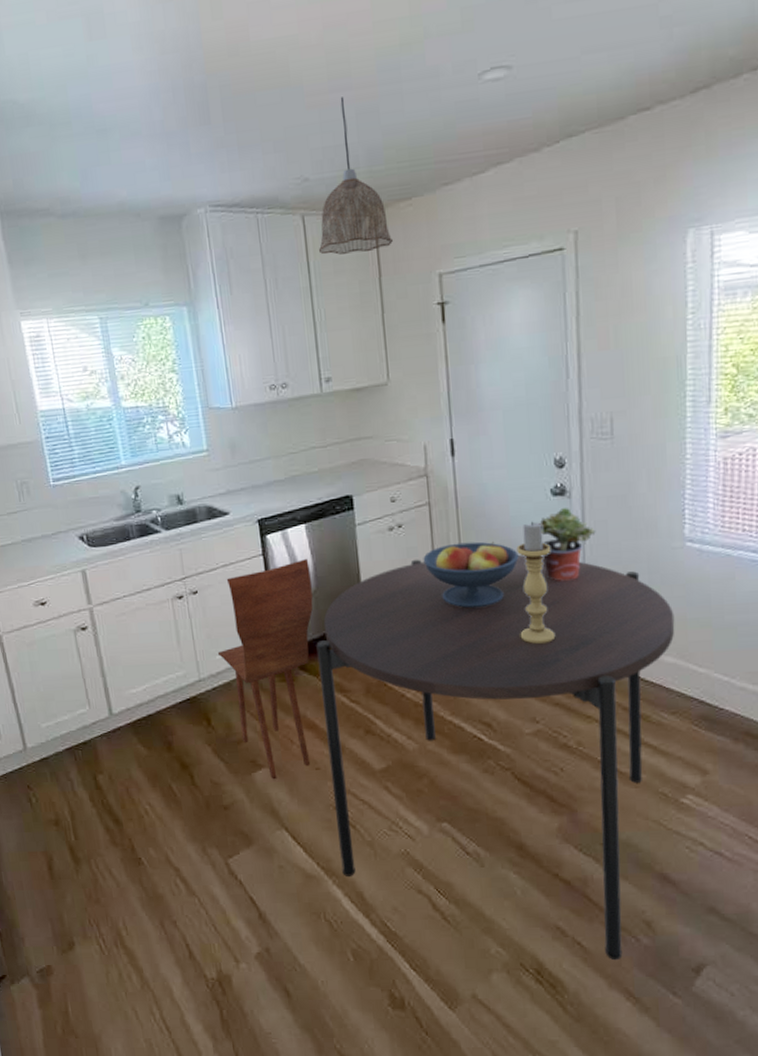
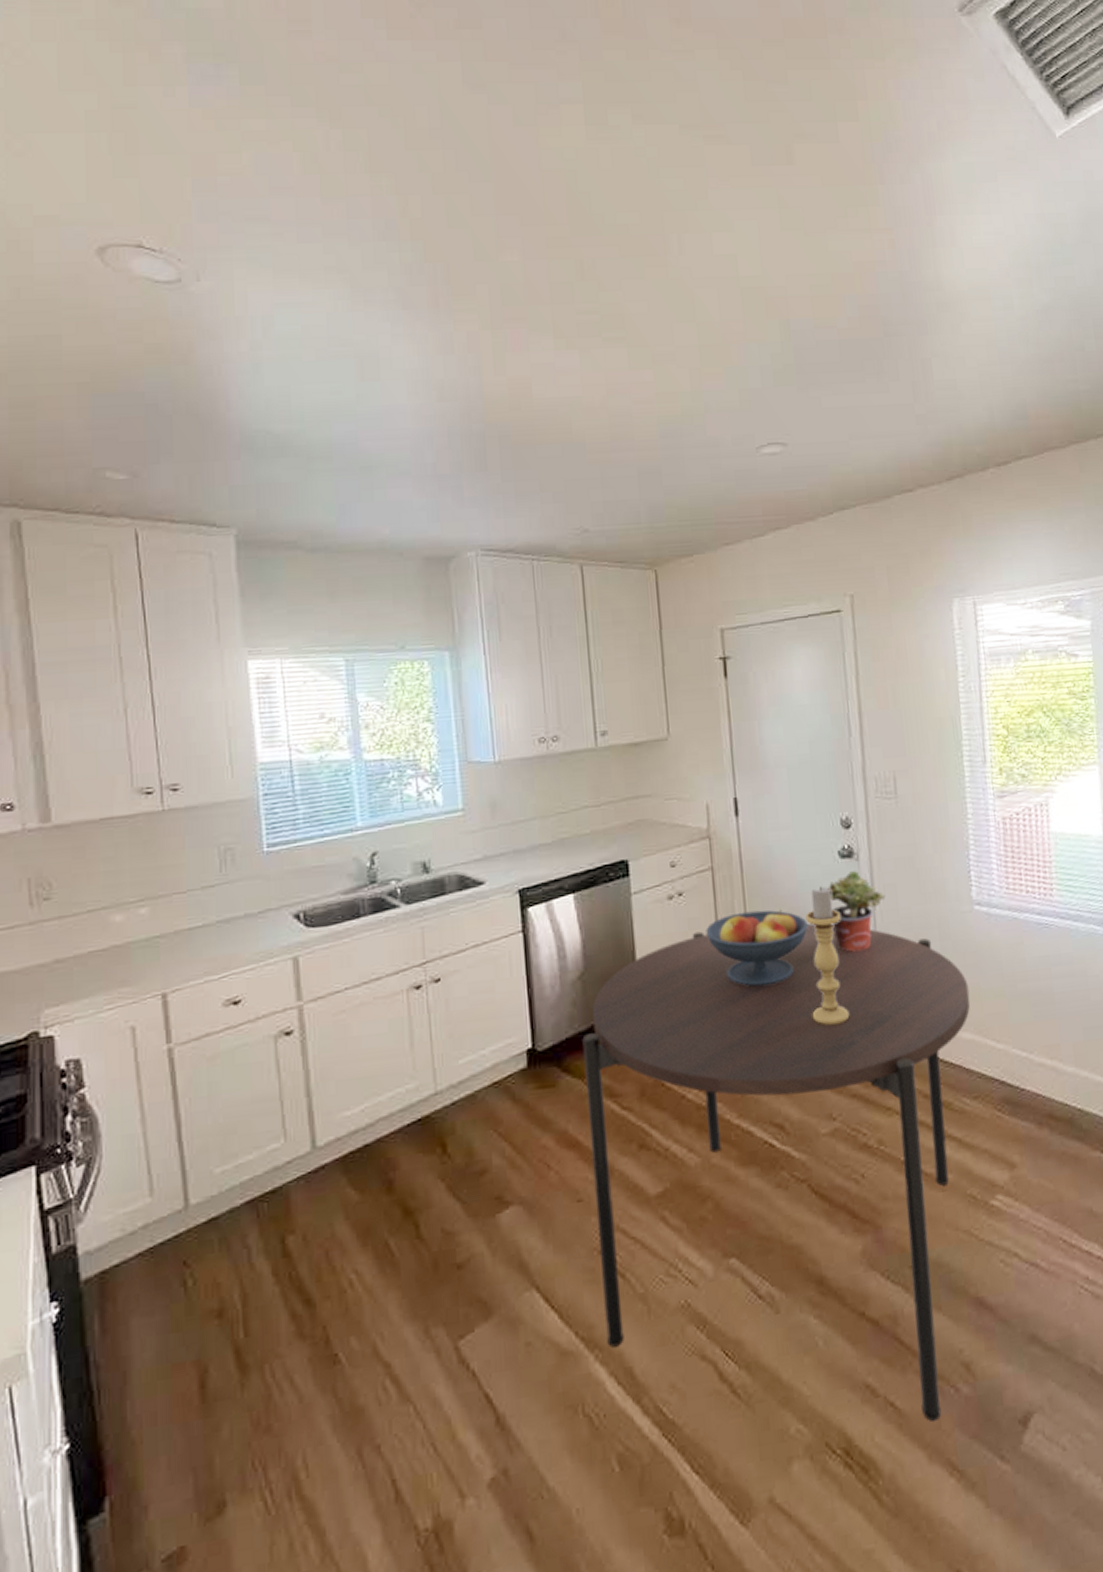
dining chair: present [217,559,313,780] -> none [460,935,580,1221]
pendant lamp: present [319,97,394,255] -> none [598,457,675,606]

